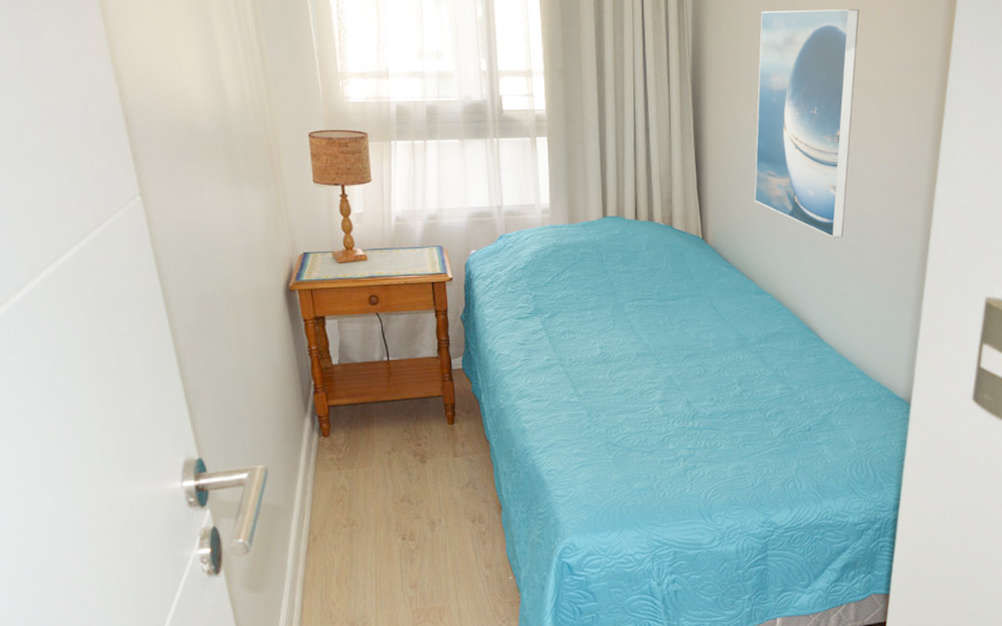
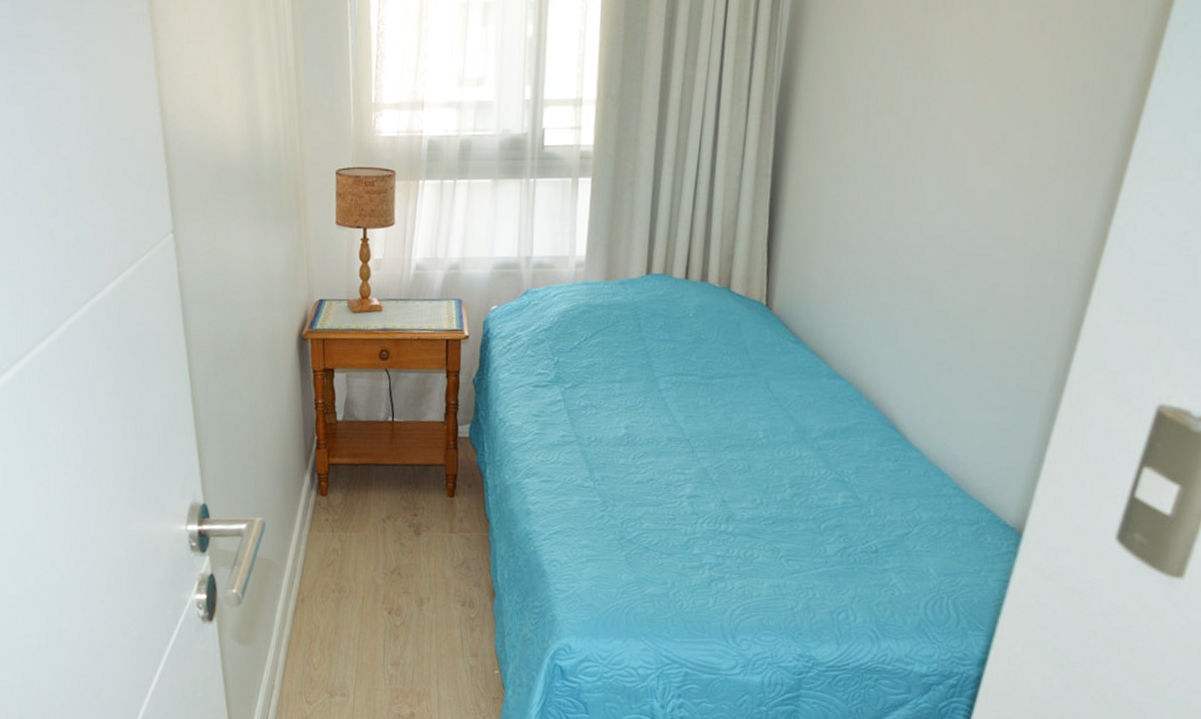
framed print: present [754,8,860,238] -> none [841,10,1023,314]

